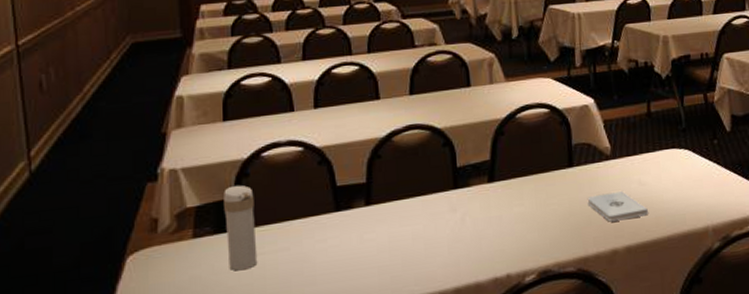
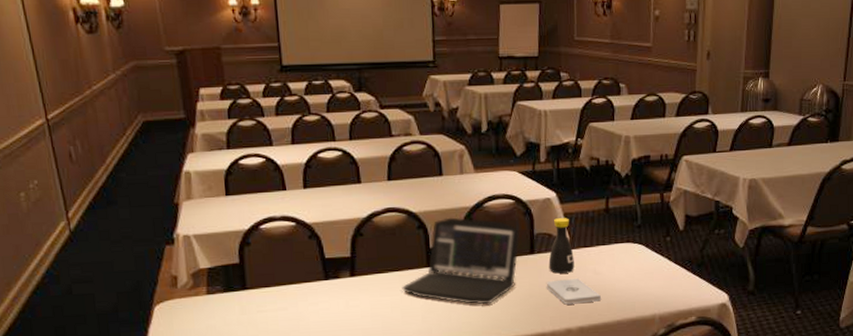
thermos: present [224,185,258,271] -> none [230,252,261,324]
laptop: none [425,131,557,228] -> present [402,217,520,305]
bottle: none [589,125,618,187] -> present [548,218,574,274]

